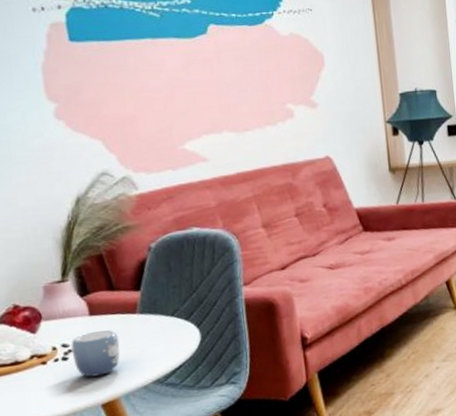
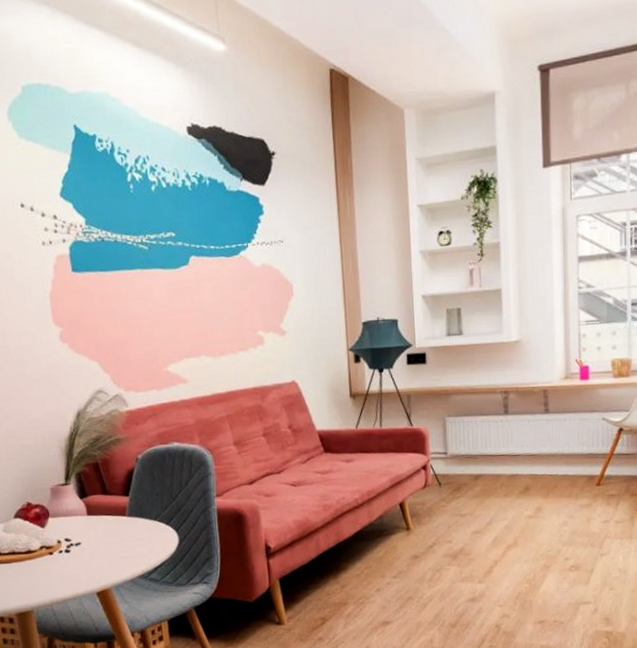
mug: present [71,329,120,377] -> none [72,528,112,568]

